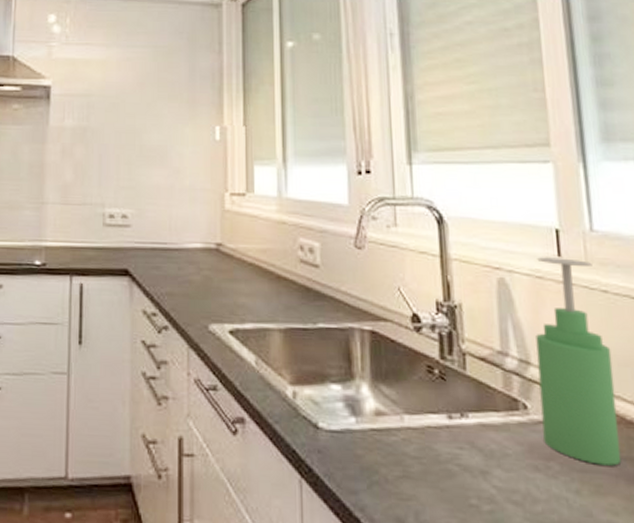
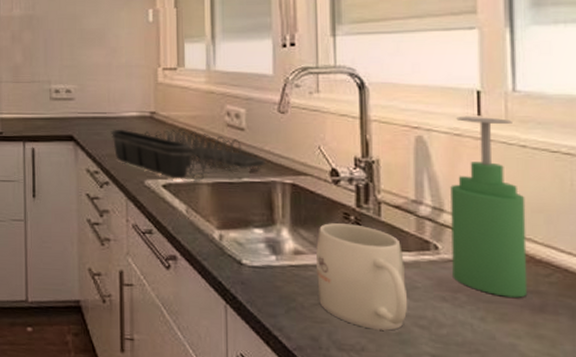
dish rack: none [171,262,343,326] -> present [110,128,267,181]
mug: none [399,378,500,509] -> present [316,223,408,331]

